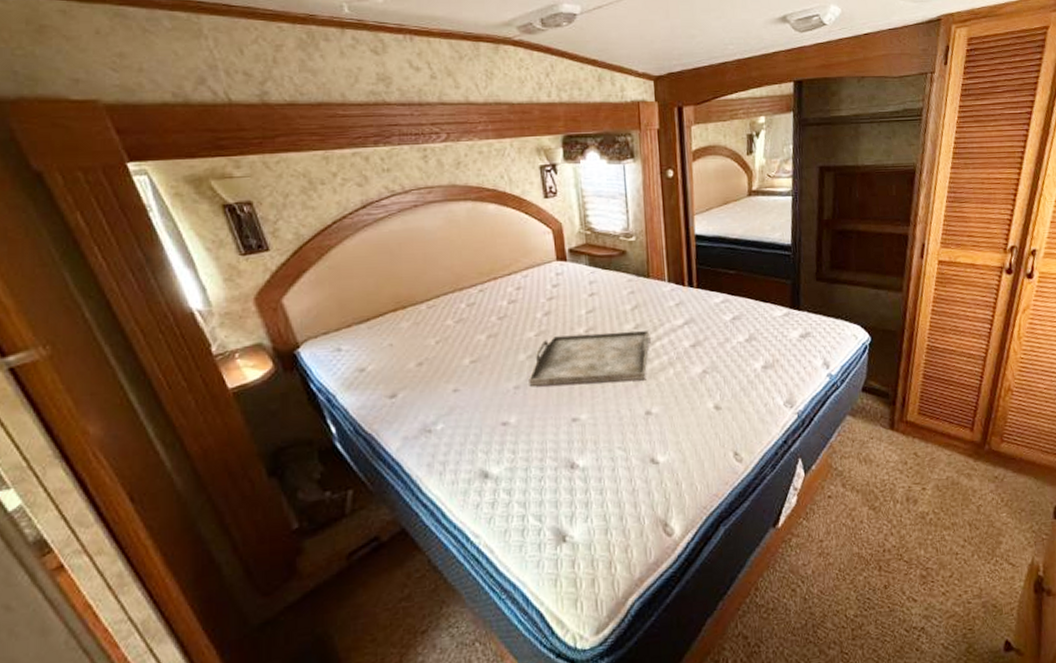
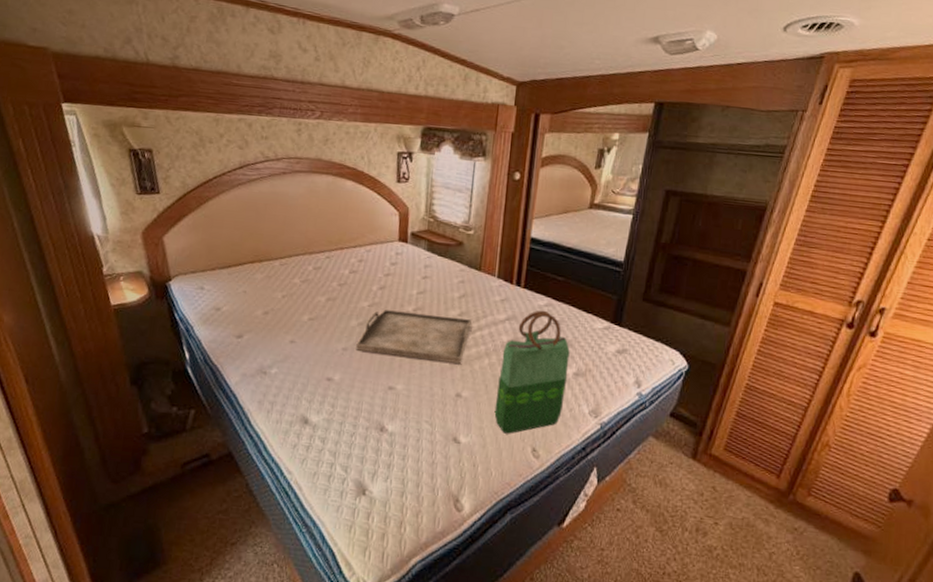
tote bag: none [686,307,757,443] -> present [494,310,570,434]

